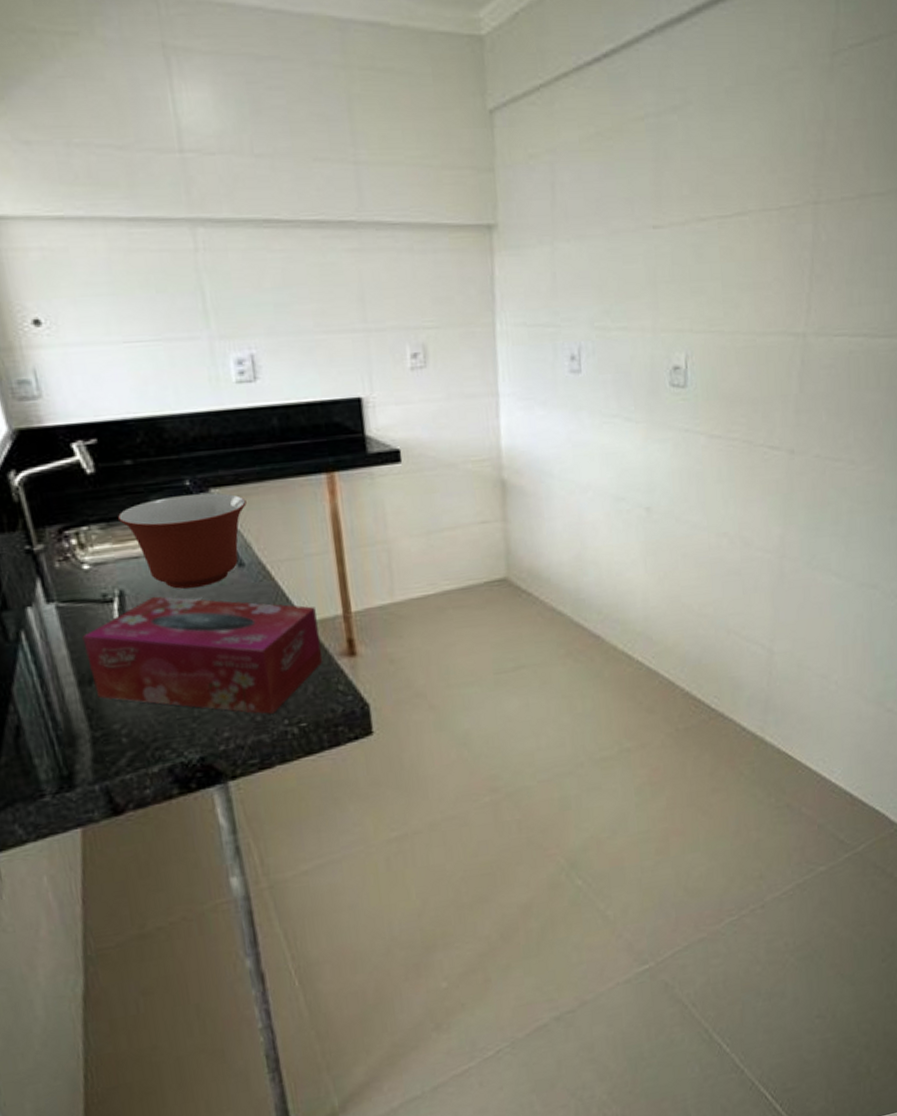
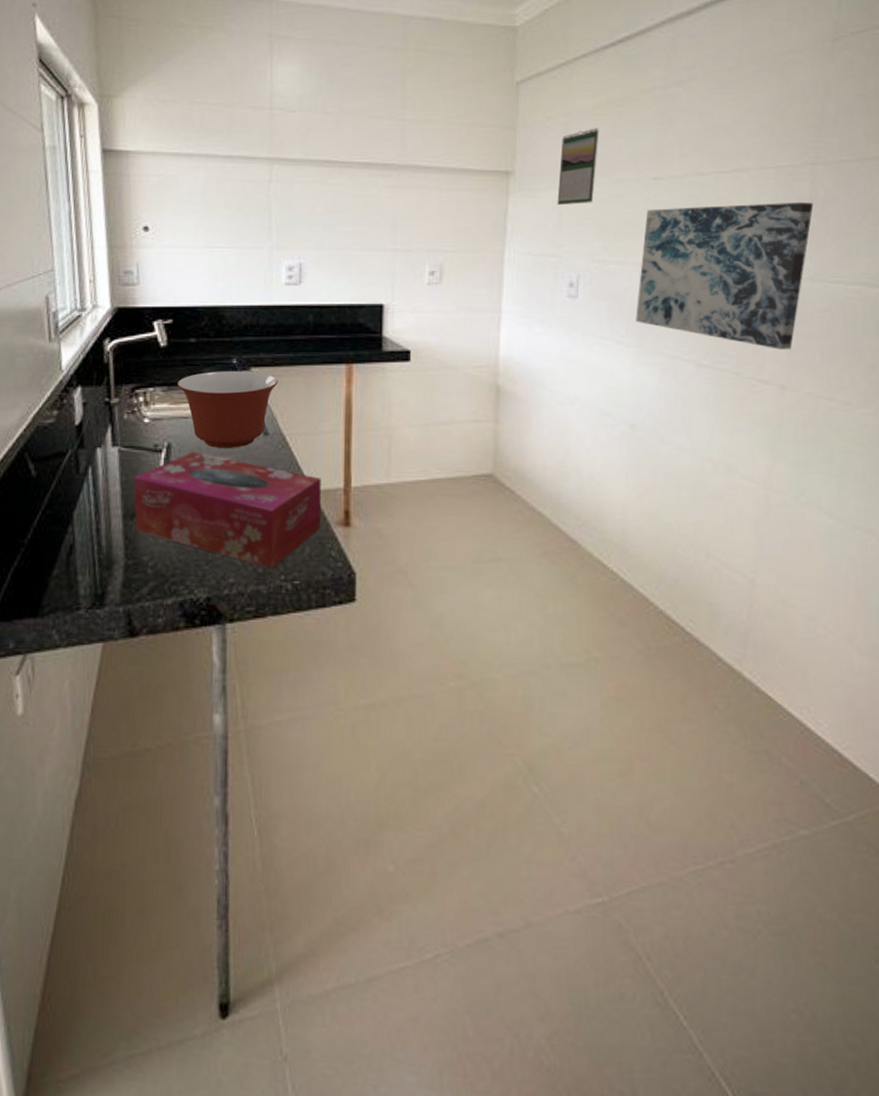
calendar: none [548,167,590,265] -> present [557,128,599,206]
wall art: none [643,247,817,413] -> present [636,202,814,350]

